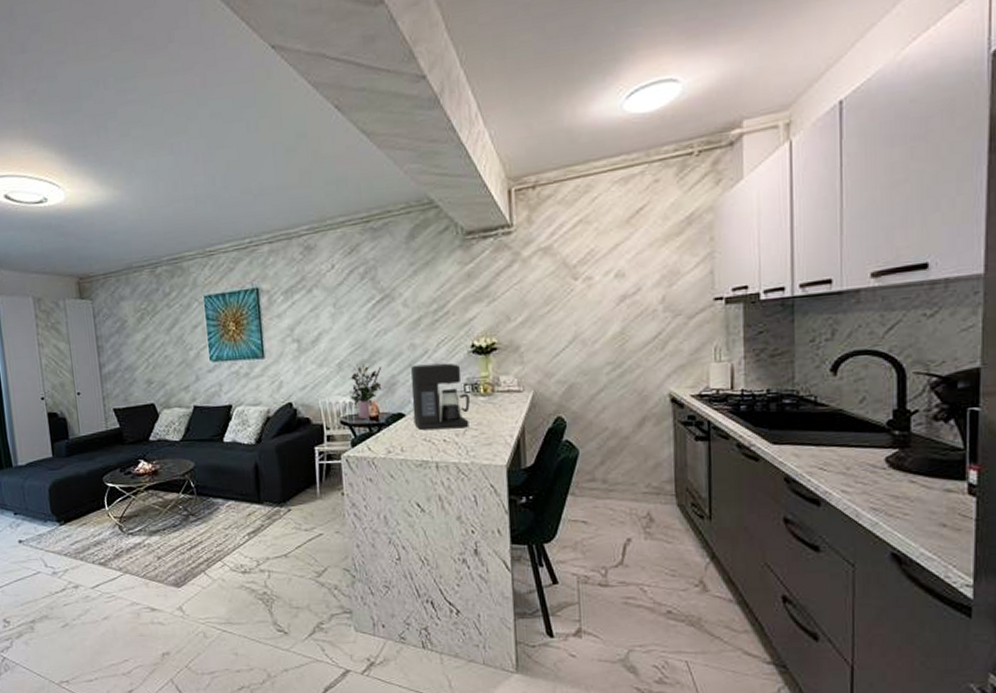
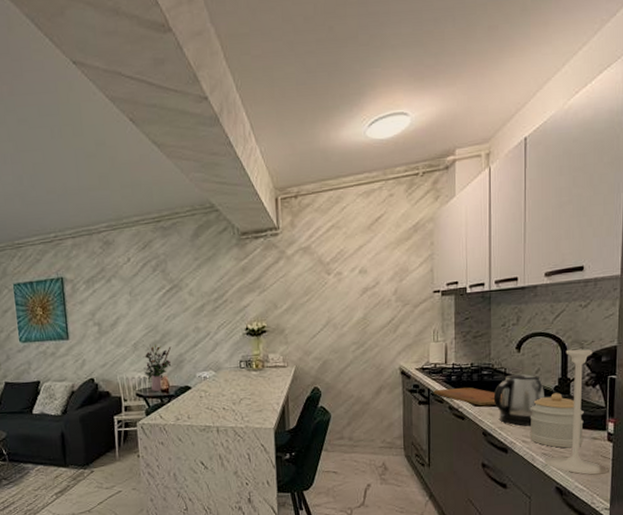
coffee maker: present [411,362,470,429] -> none [196,343,245,400]
cutting board: none [715,420,811,445] -> present [433,387,502,407]
kettle: none [799,402,873,472] -> present [493,373,544,426]
jar: none [851,429,932,503] -> present [529,393,584,448]
candlestick: none [874,371,971,540] -> present [544,348,609,476]

